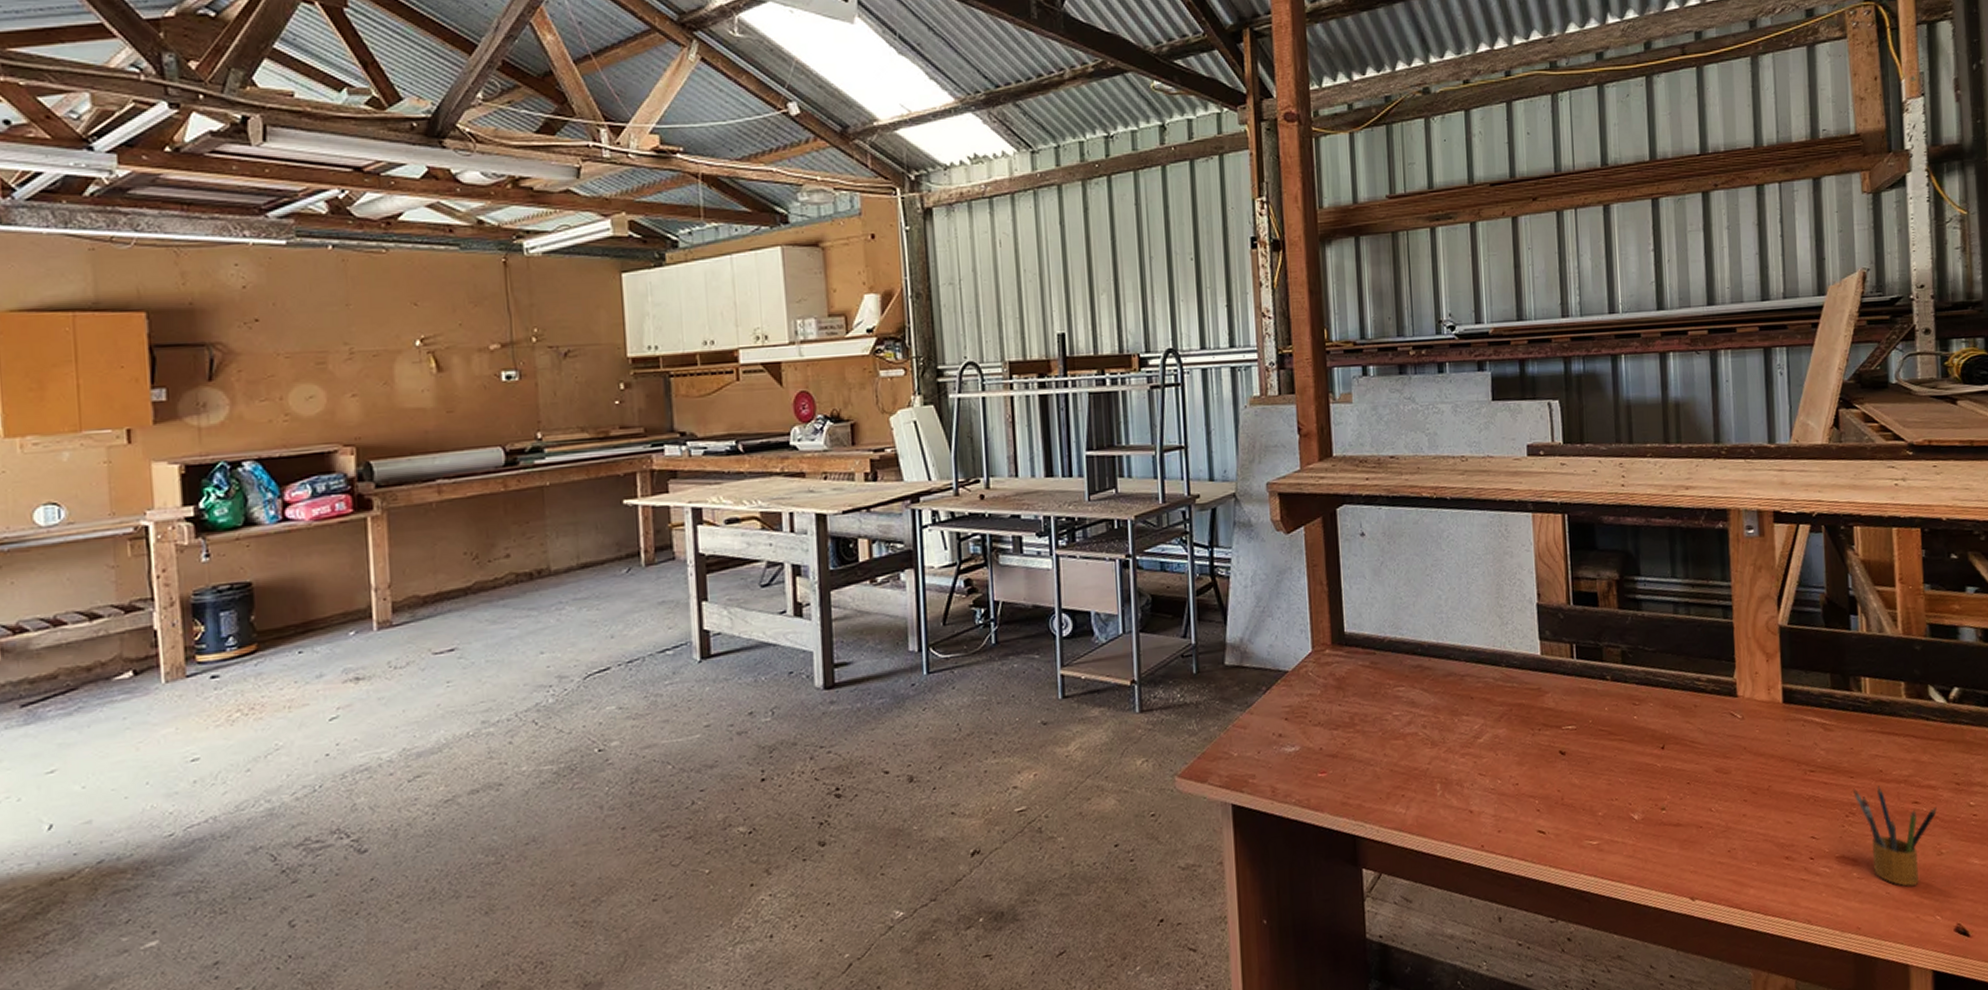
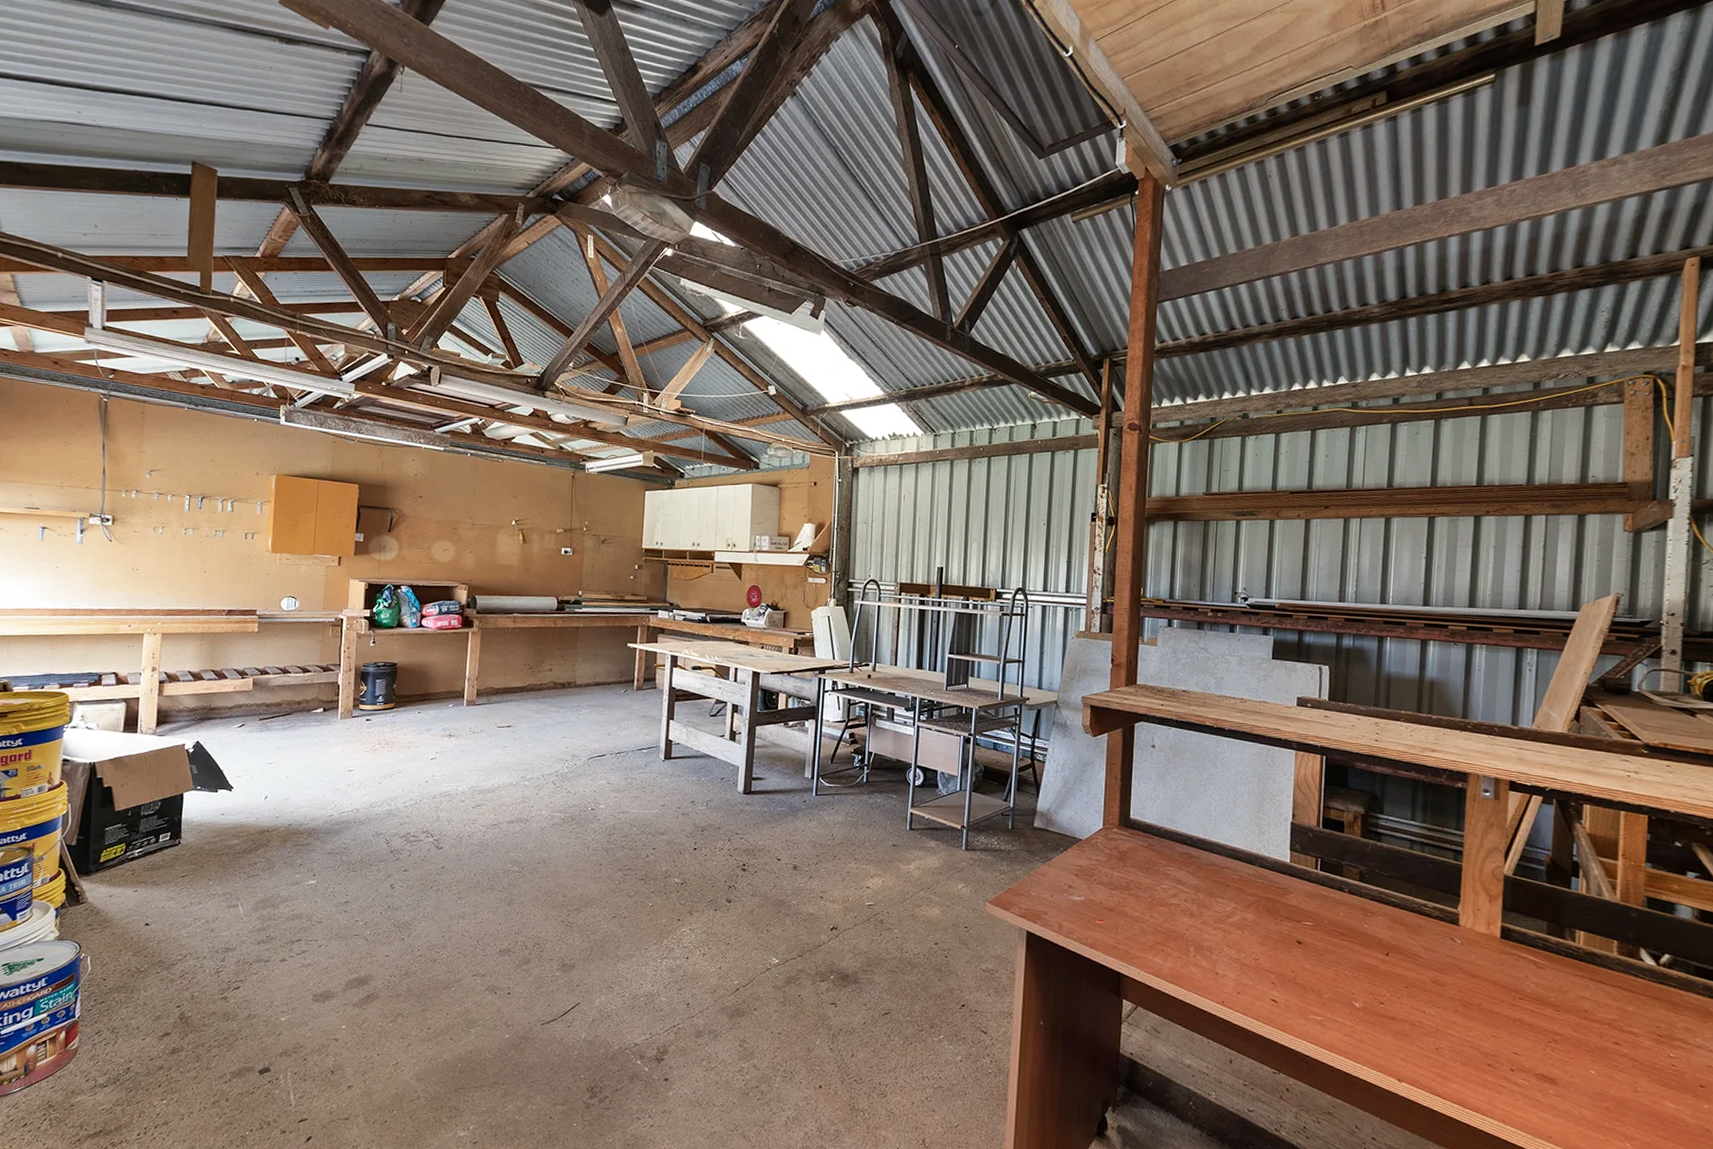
pencil box: present [1853,786,1937,887] -> none [1558,1020,1637,1113]

